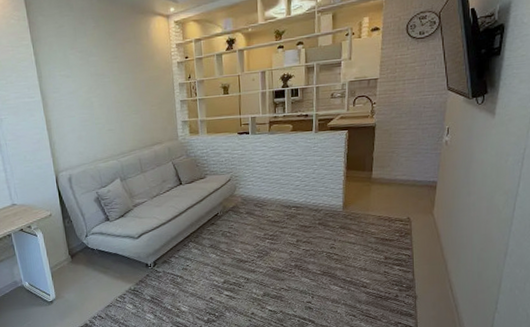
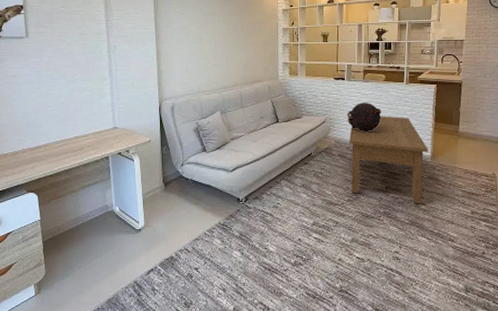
decorative sphere: none [253,156,290,186] -> present [347,103,382,131]
coffee table: none [256,168,340,255] -> present [348,115,428,204]

